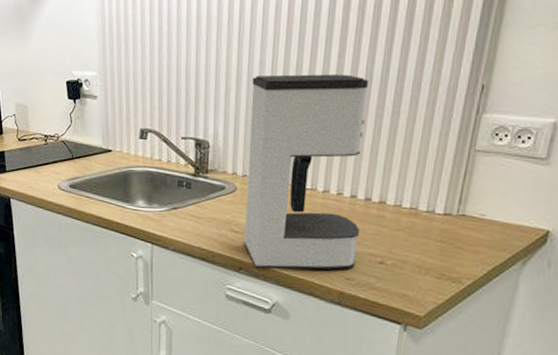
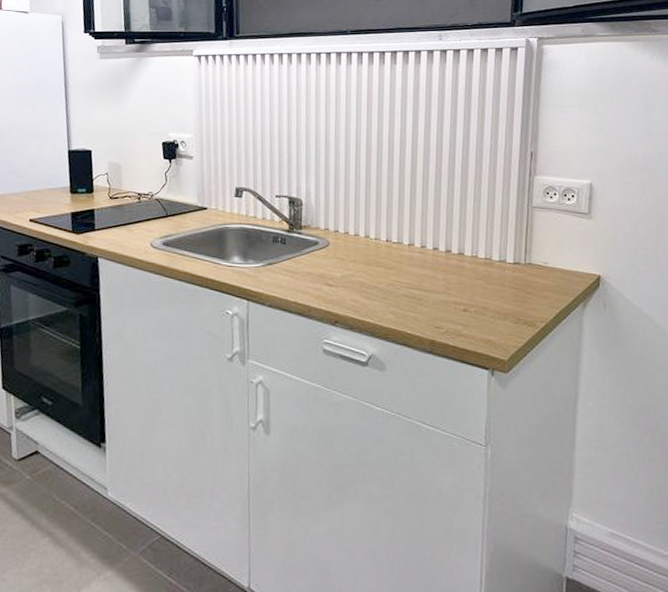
coffee maker: present [244,74,369,271] -> none [338,140,444,322]

